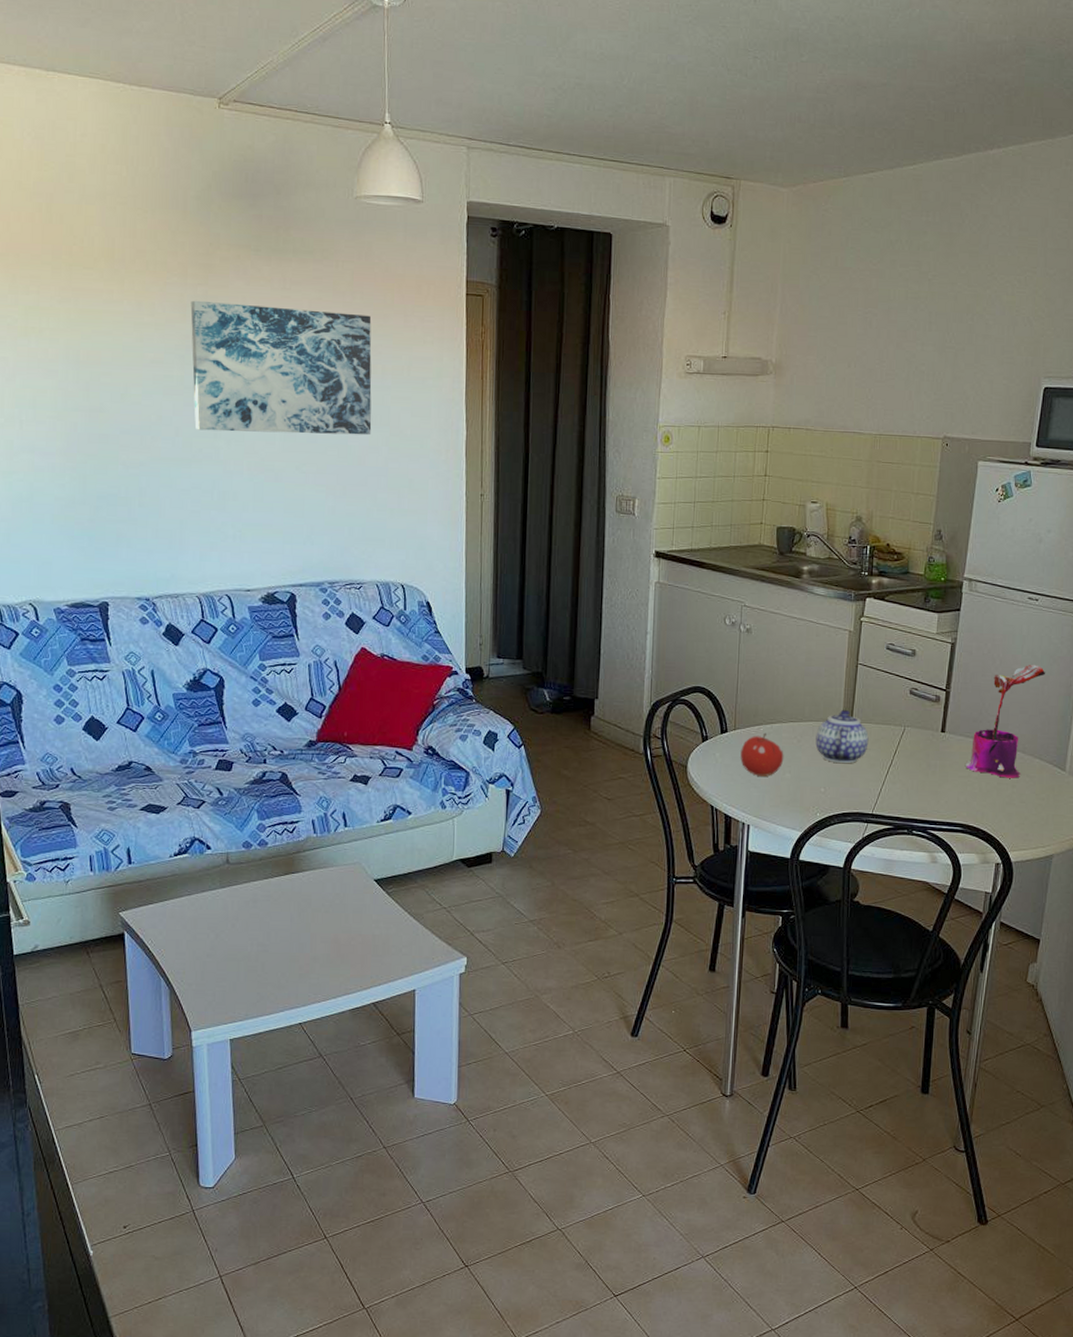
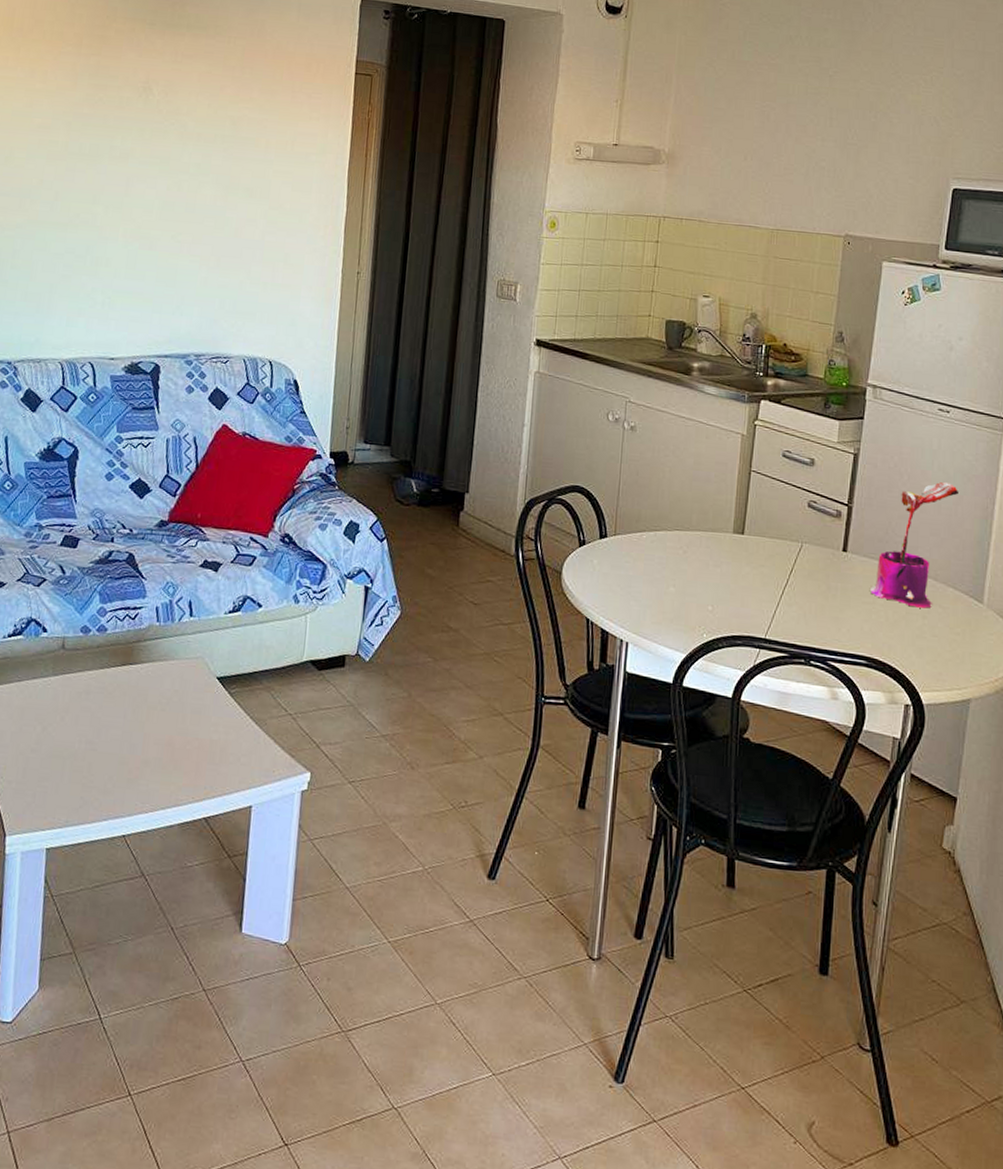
wall art: present [190,300,372,436] -> none [74,69,259,208]
fruit: present [740,732,784,776] -> none [620,540,668,589]
teapot: present [815,709,869,763] -> none [703,519,762,580]

